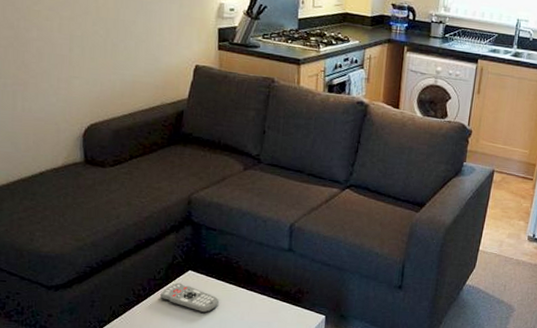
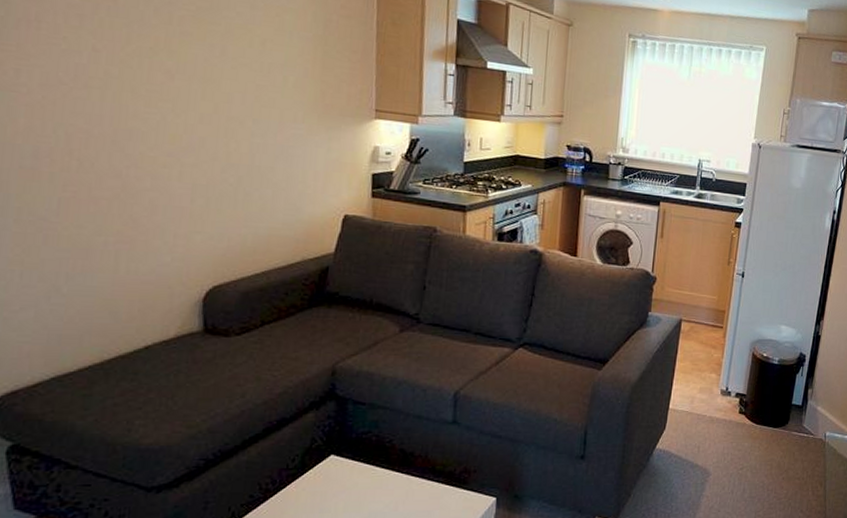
remote control: present [160,282,219,313] -> none [294,471,367,506]

